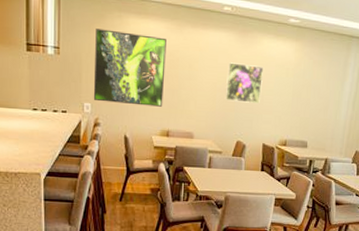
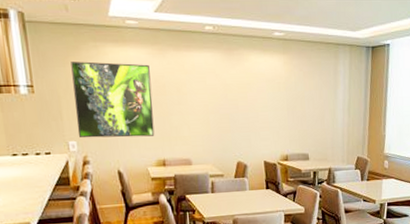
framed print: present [224,62,264,103] -> none [217,82,256,122]

